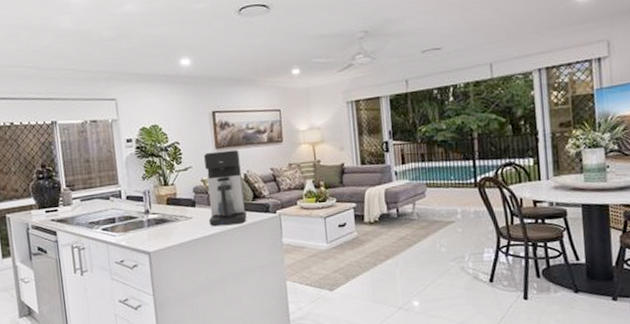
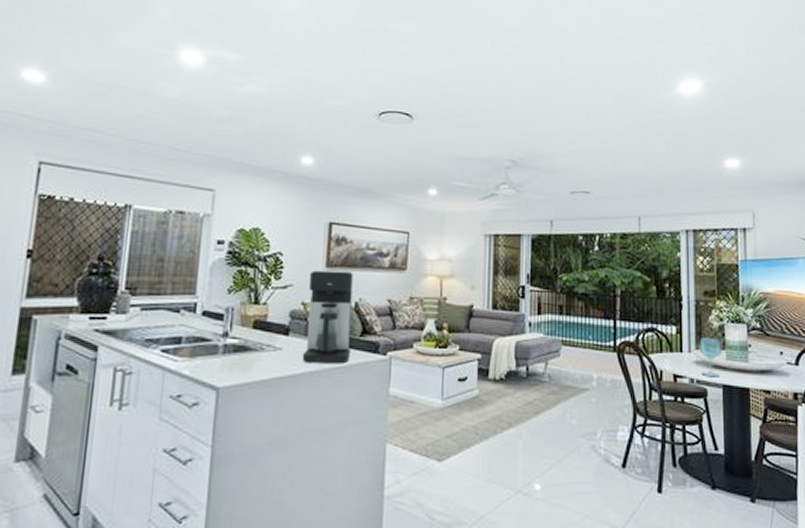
wine glass: none [557,164,579,199] -> present [699,338,721,378]

